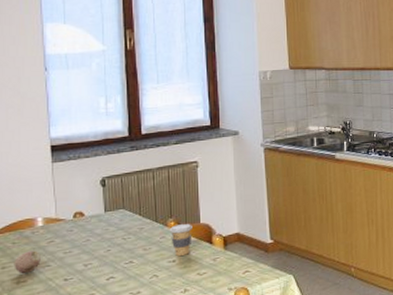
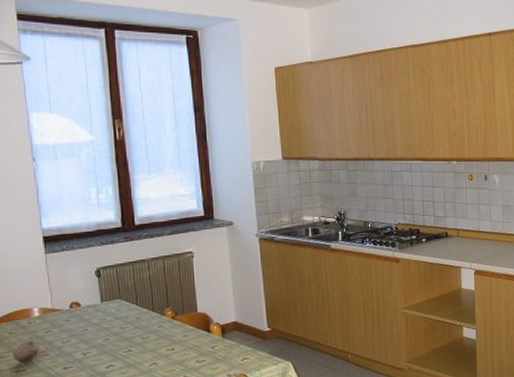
coffee cup: present [169,224,192,256] -> none [167,313,190,344]

